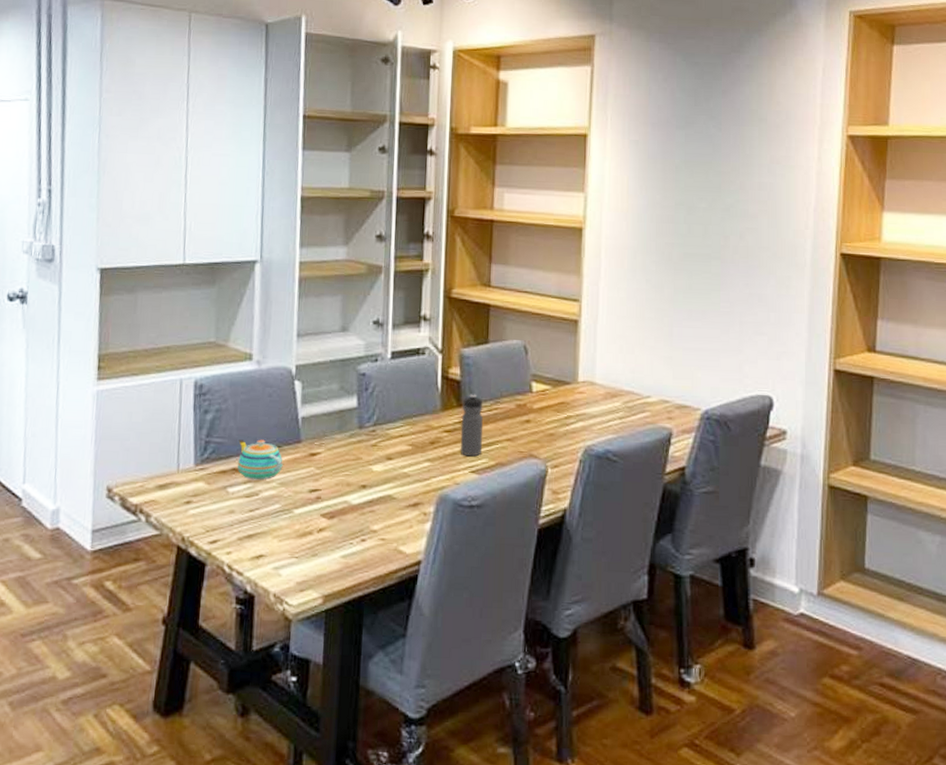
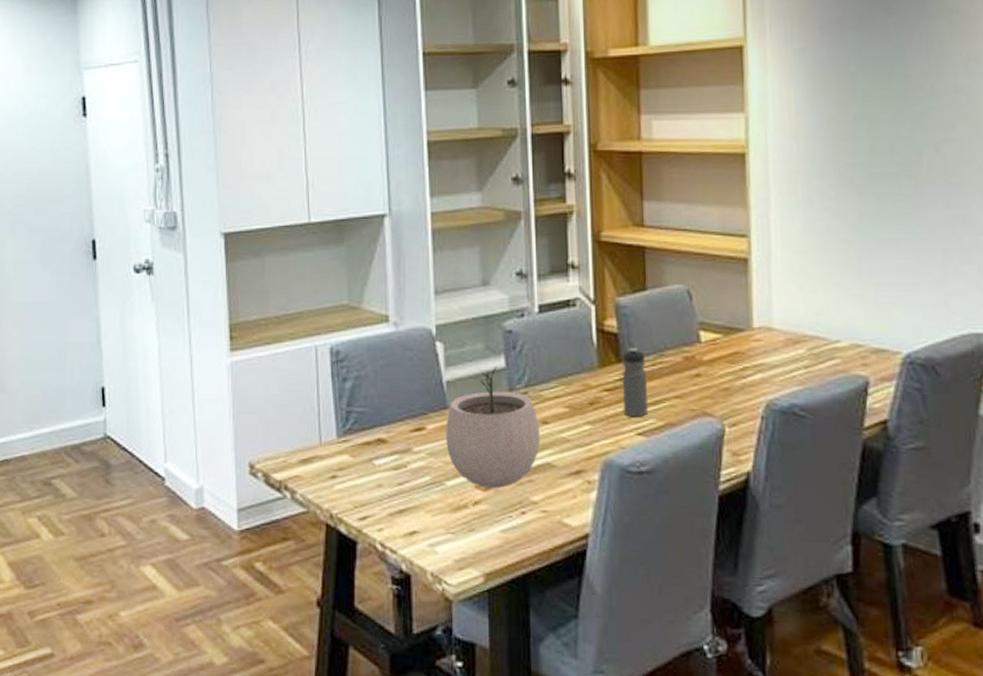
teapot: present [238,439,283,481] -> none [381,407,430,451]
plant pot: none [297,405,384,517] -> present [446,365,540,488]

